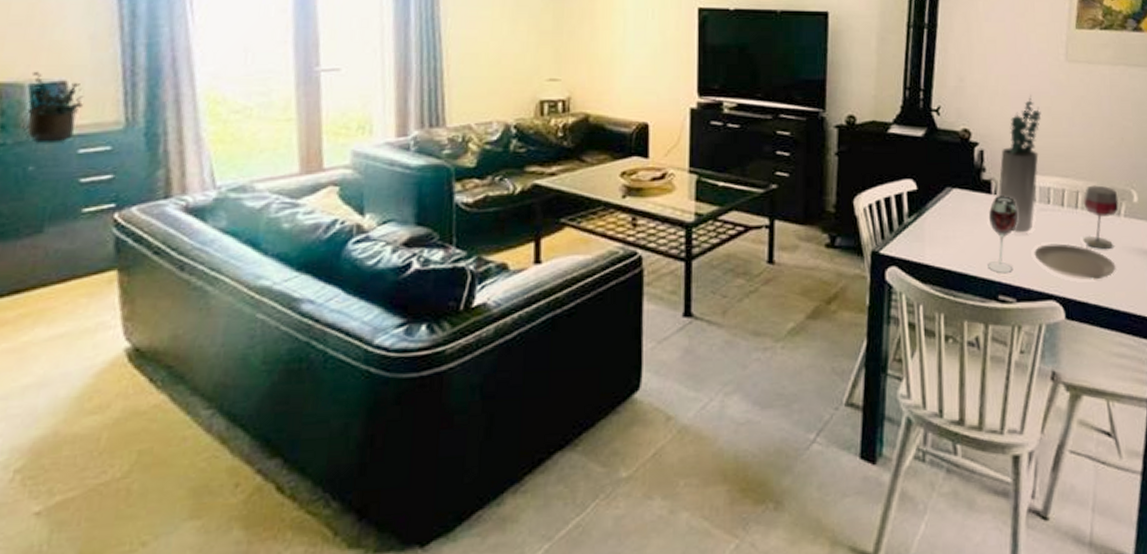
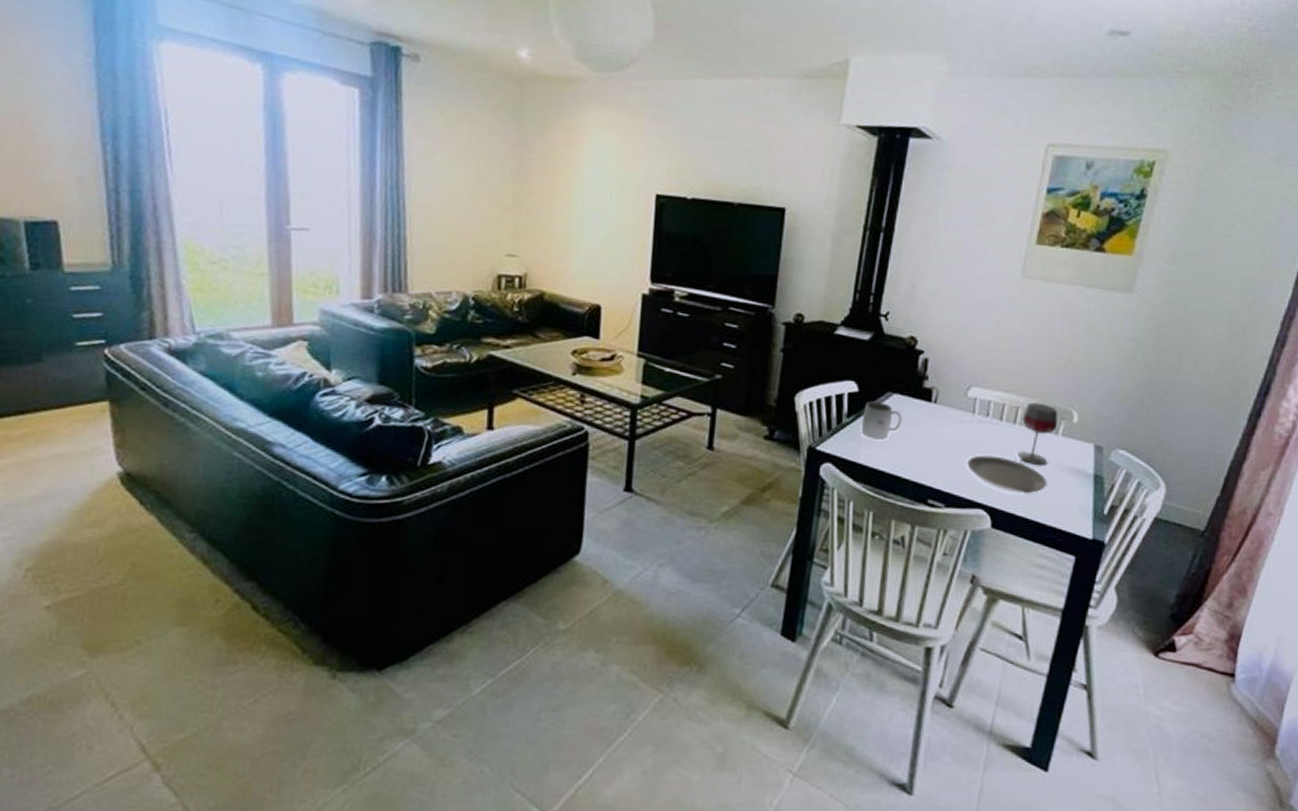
potted plant: present [27,71,84,143] -> none [23,209,74,278]
mug: none [923,198,964,239] -> present [861,401,902,441]
wineglass: present [988,196,1019,274] -> none [920,404,956,480]
vase: present [998,94,1041,235] -> none [938,307,990,444]

